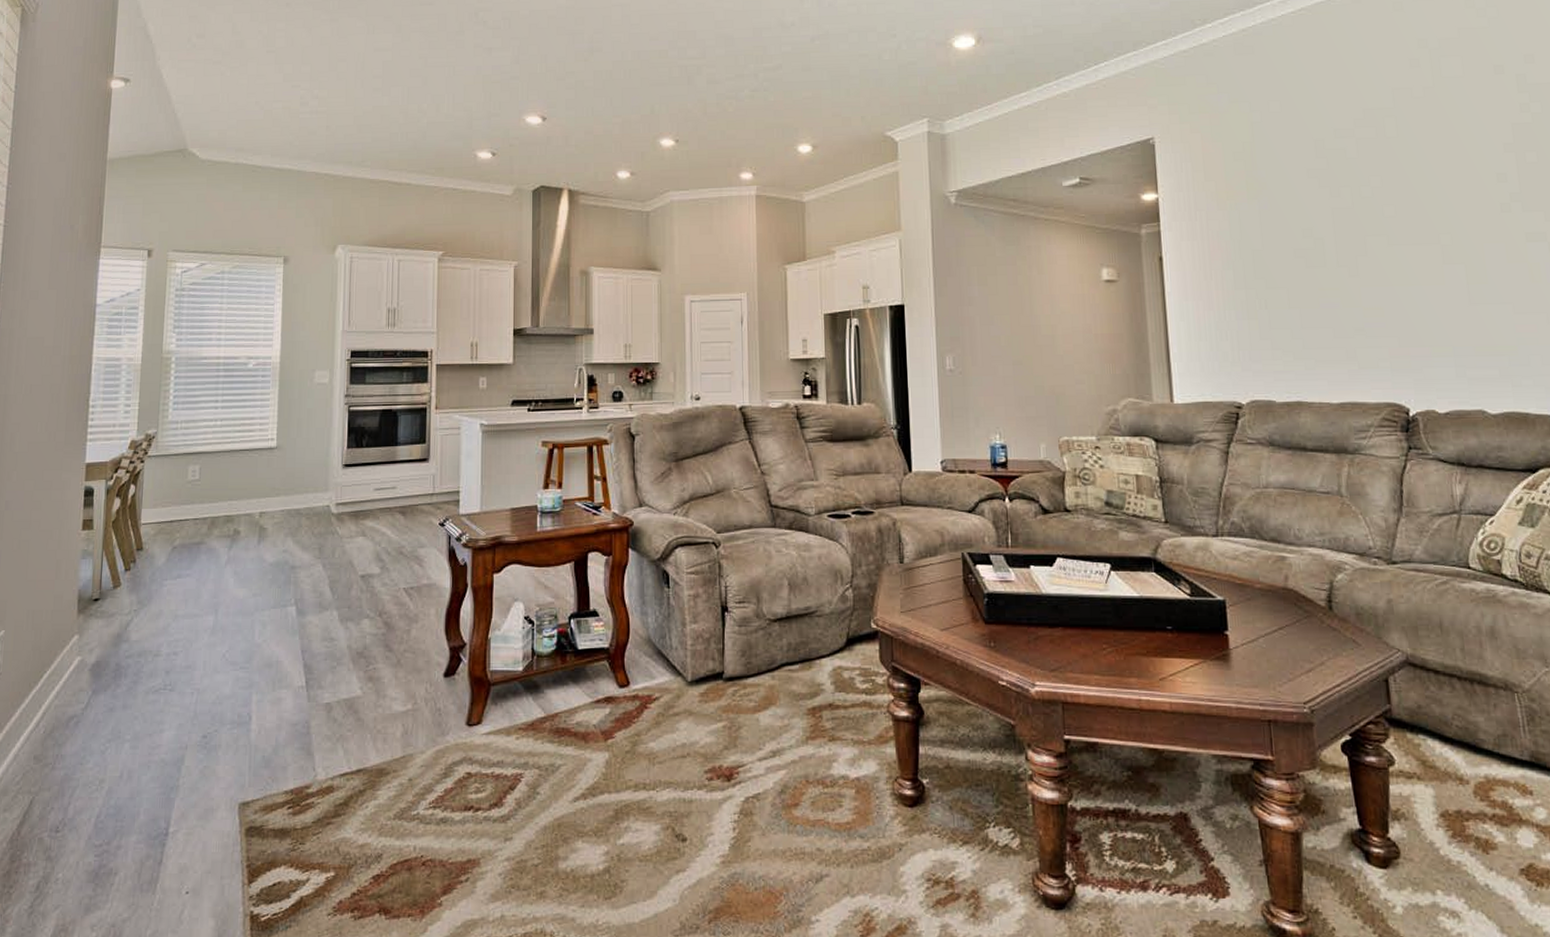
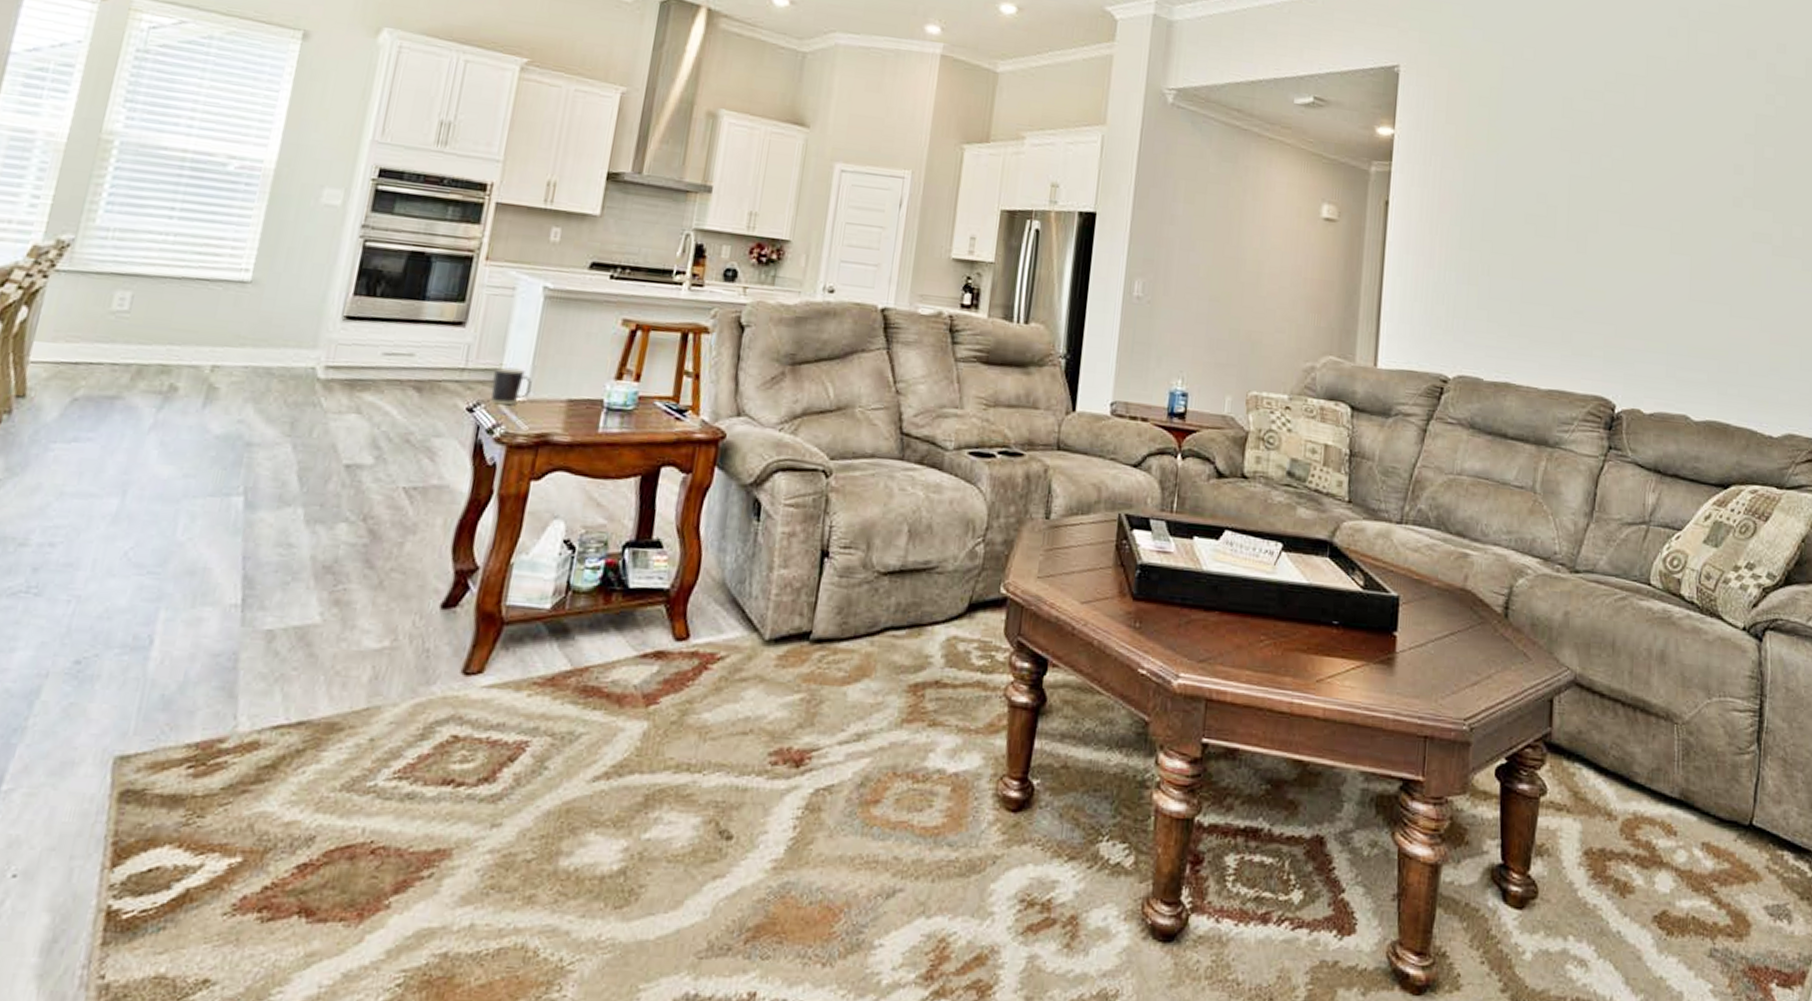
mug: none [455,489,483,518] -> present [491,367,532,406]

